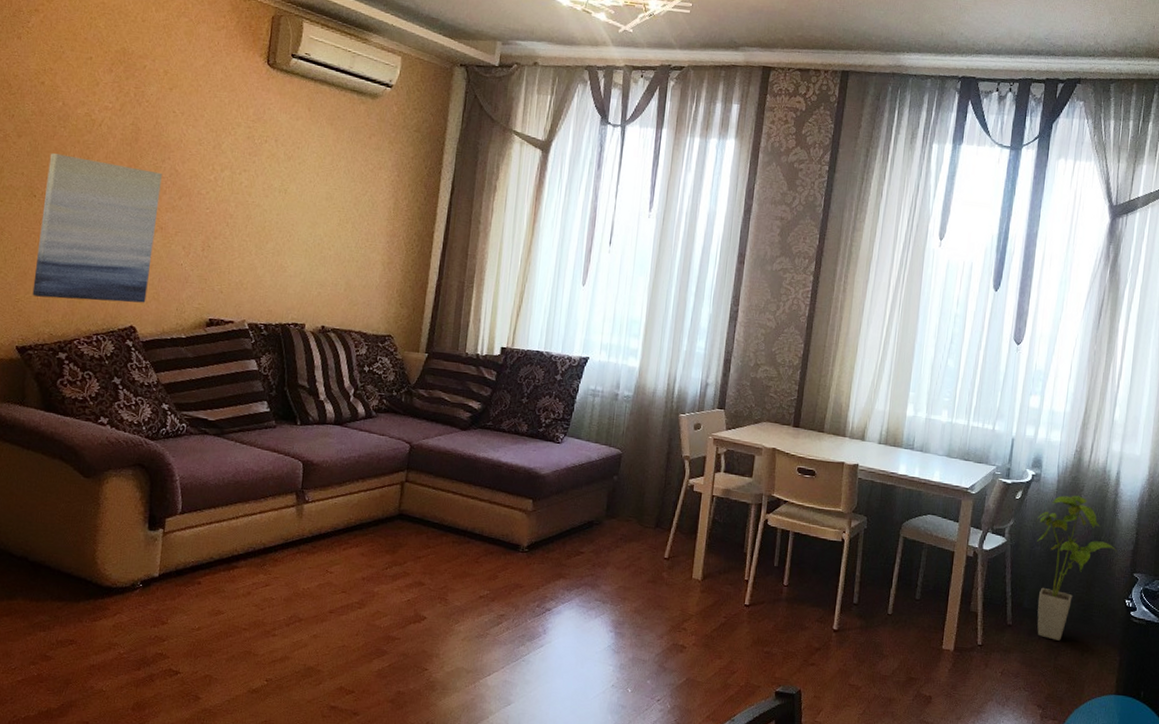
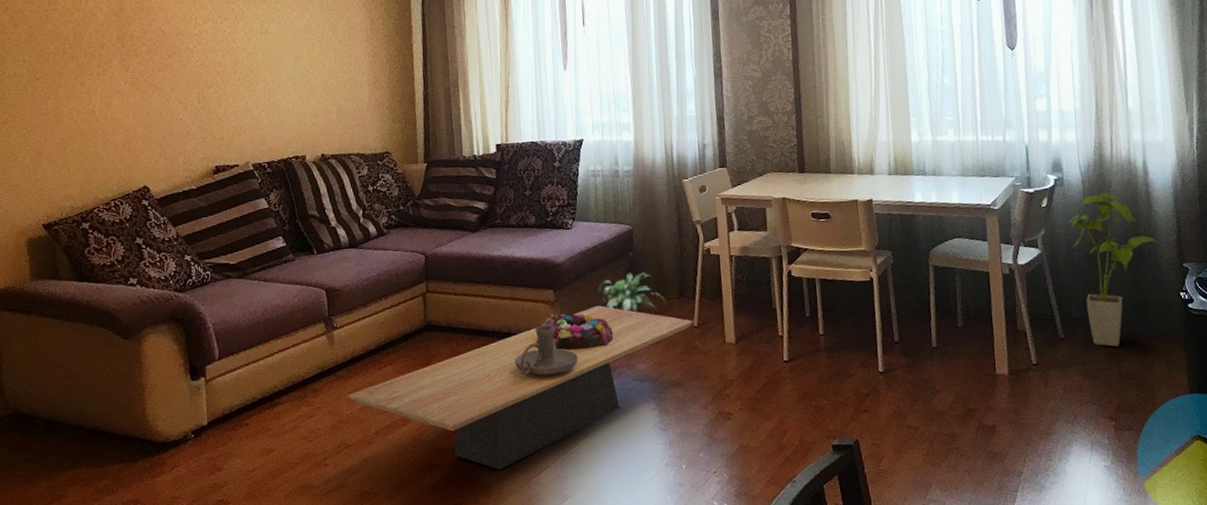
wall art: present [32,153,162,303] -> none [46,35,154,174]
coffee table: none [308,522,665,667] -> present [348,305,694,471]
candle holder: none [481,532,546,583] -> present [514,324,578,376]
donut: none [515,522,585,563] -> present [542,313,614,350]
potted plant: none [577,496,643,541] -> present [598,272,667,315]

